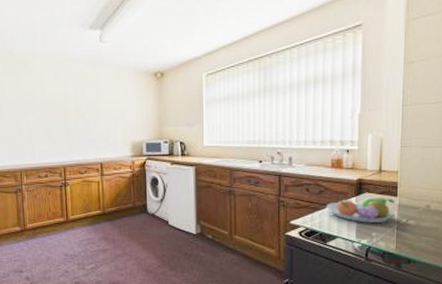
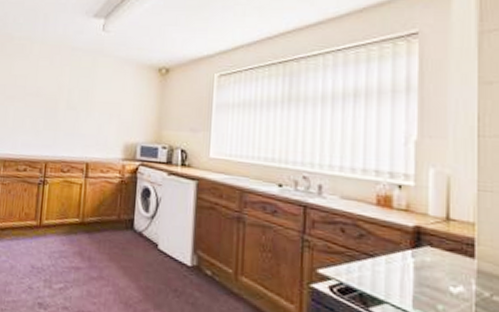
fruit bowl: present [326,197,395,223] -> none [368,250,471,292]

